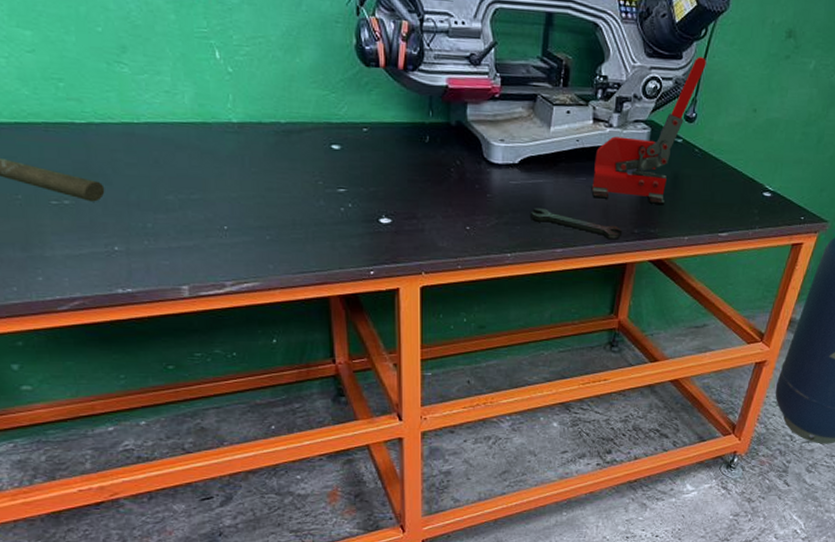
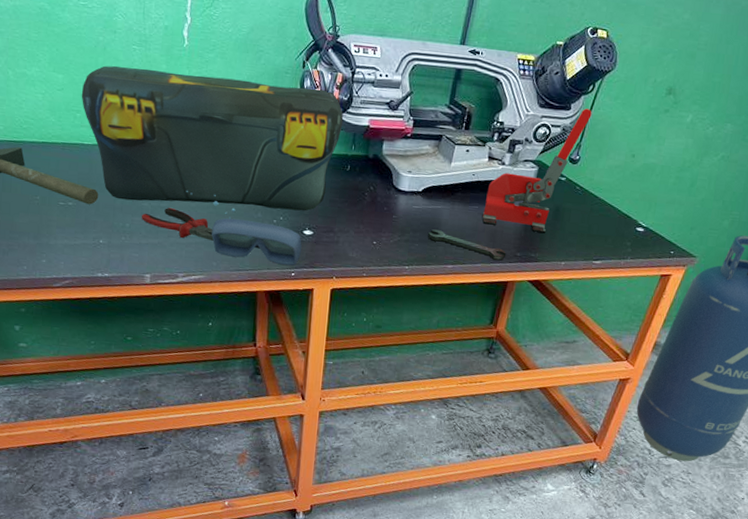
toolbox: none [61,17,415,195] -> present [81,65,343,211]
pliers: none [167,200,266,238] -> present [142,208,214,241]
goggles: none [222,177,379,263] -> present [186,191,302,266]

